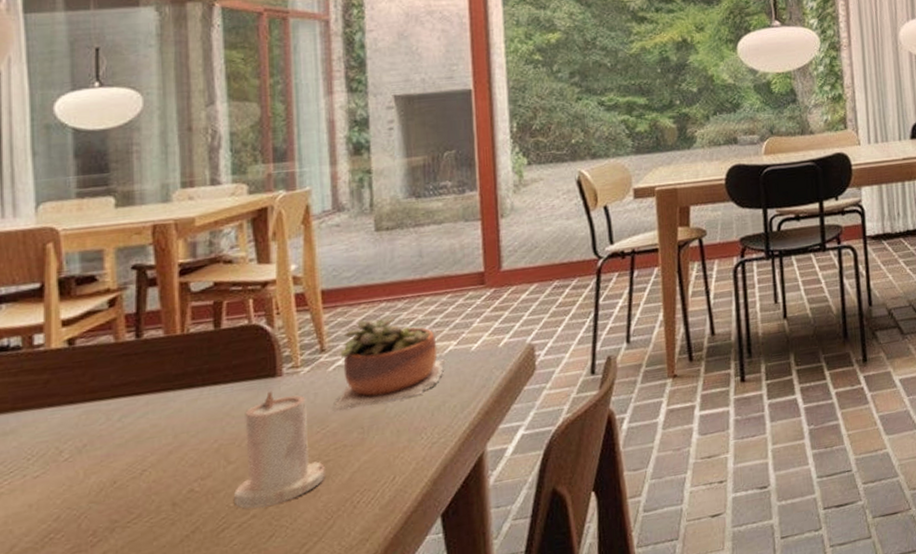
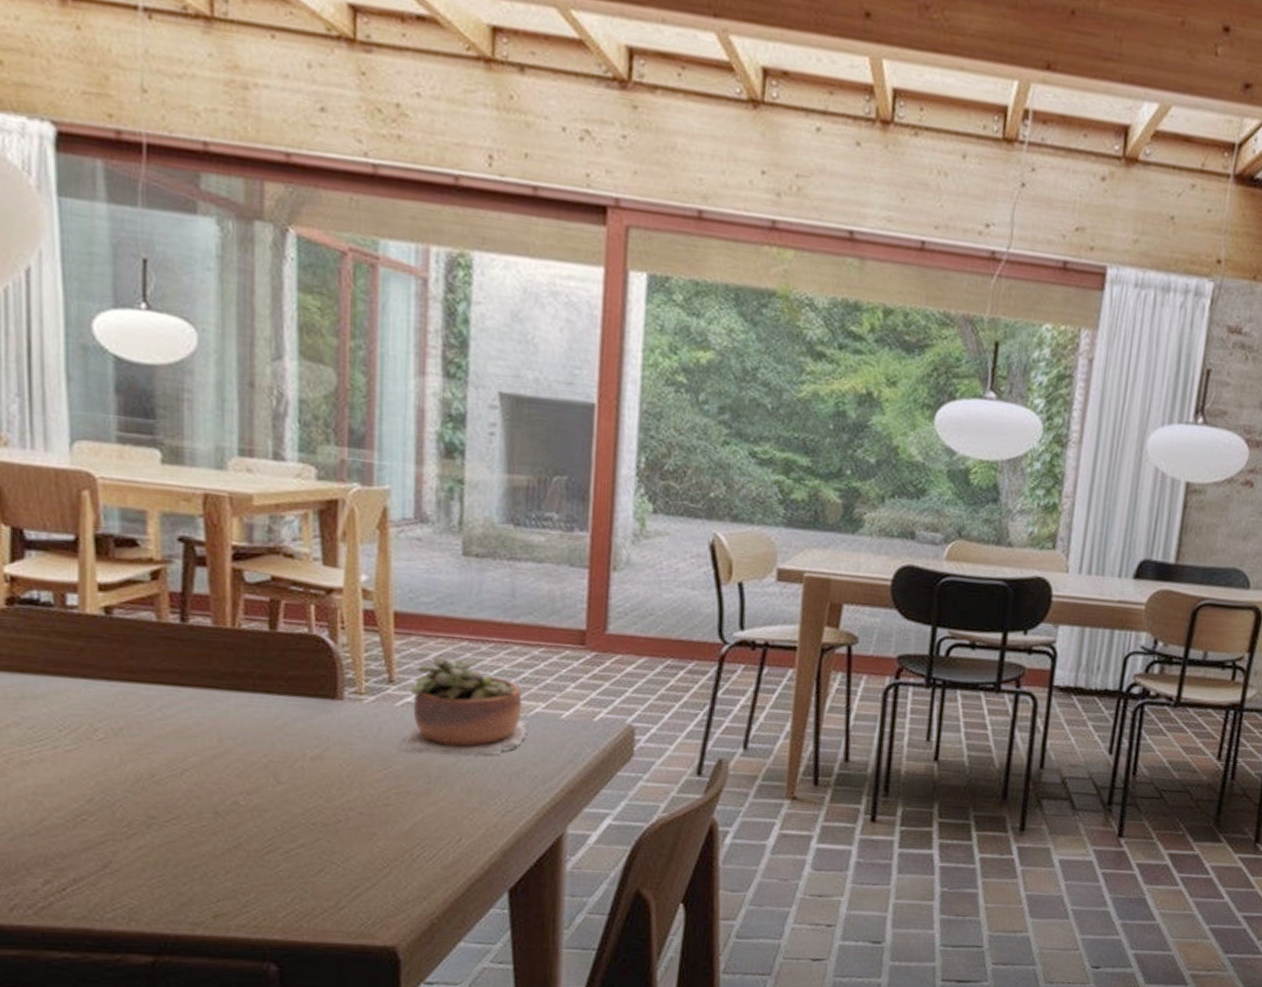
candle: present [234,391,326,509] -> none [283,714,386,839]

